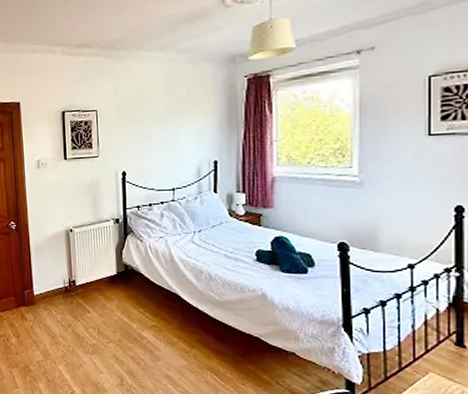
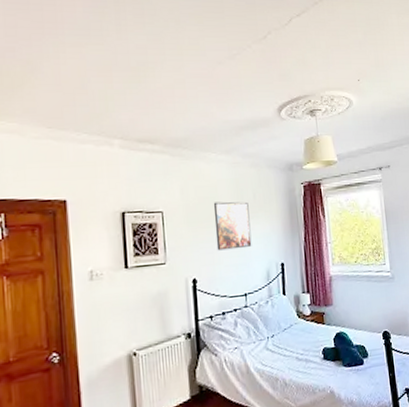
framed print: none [144,98,183,147] -> present [213,201,252,251]

